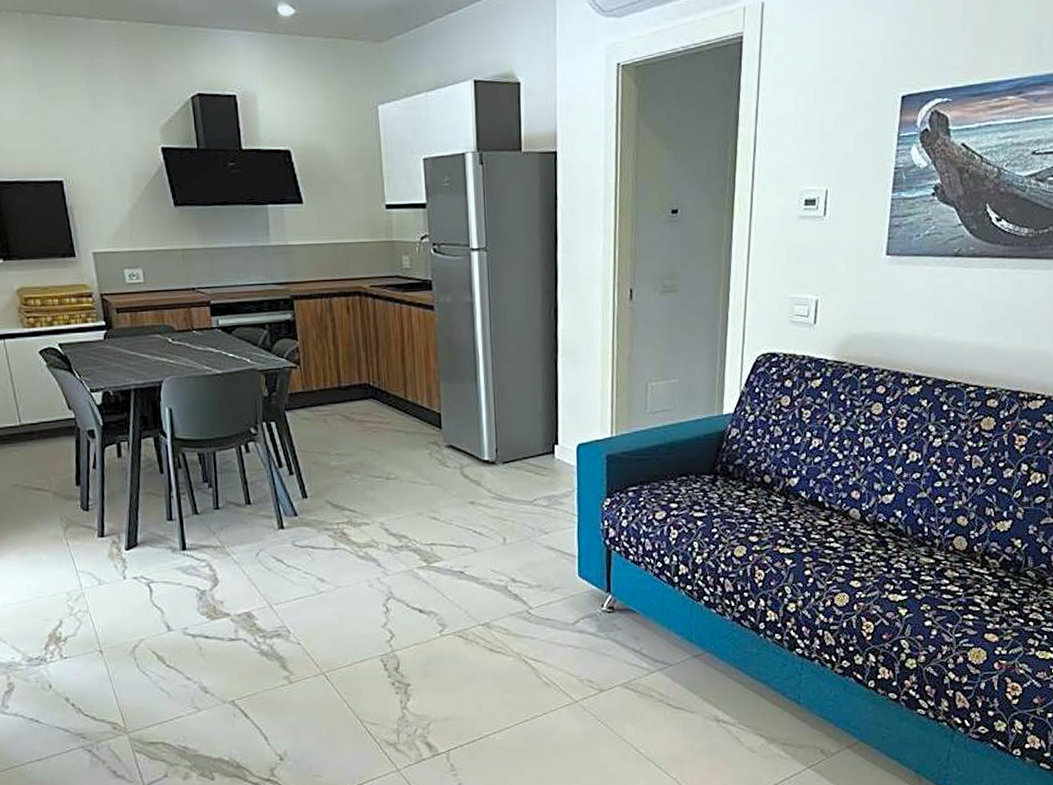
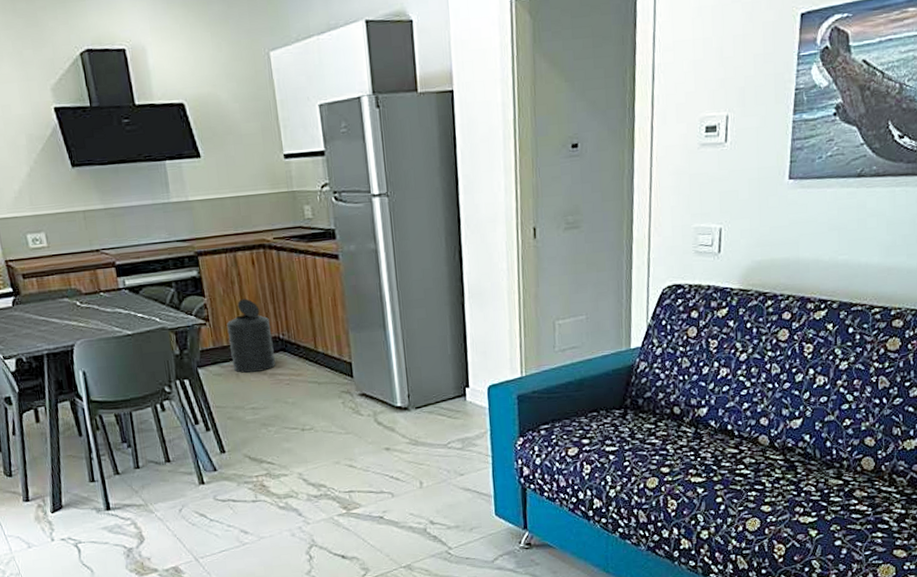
trash can: none [317,344,365,418] -> present [226,298,276,373]

